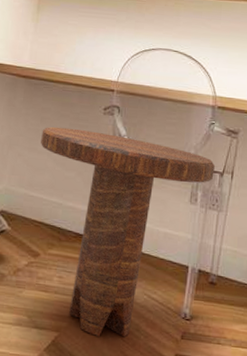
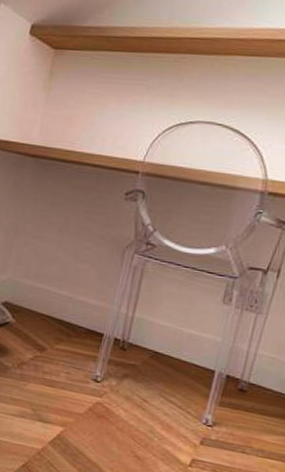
side table: present [41,126,215,338] -> none [50,213,258,438]

